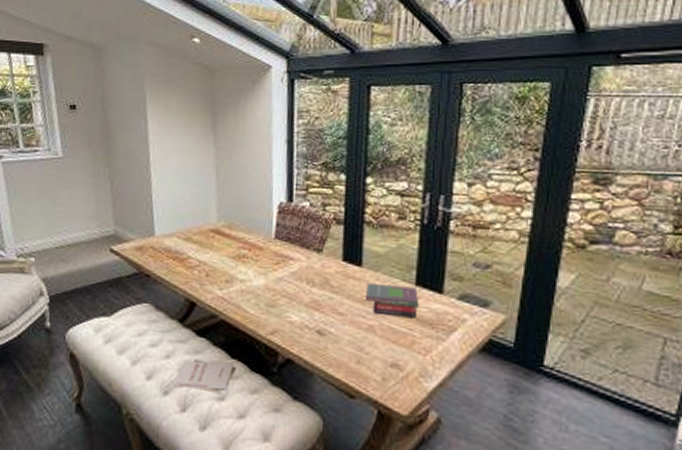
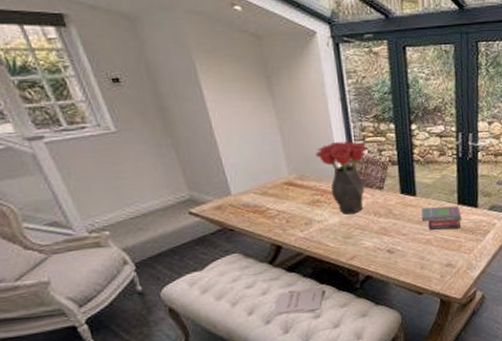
bouquet: none [249,189,309,278] -> present [315,141,367,215]

